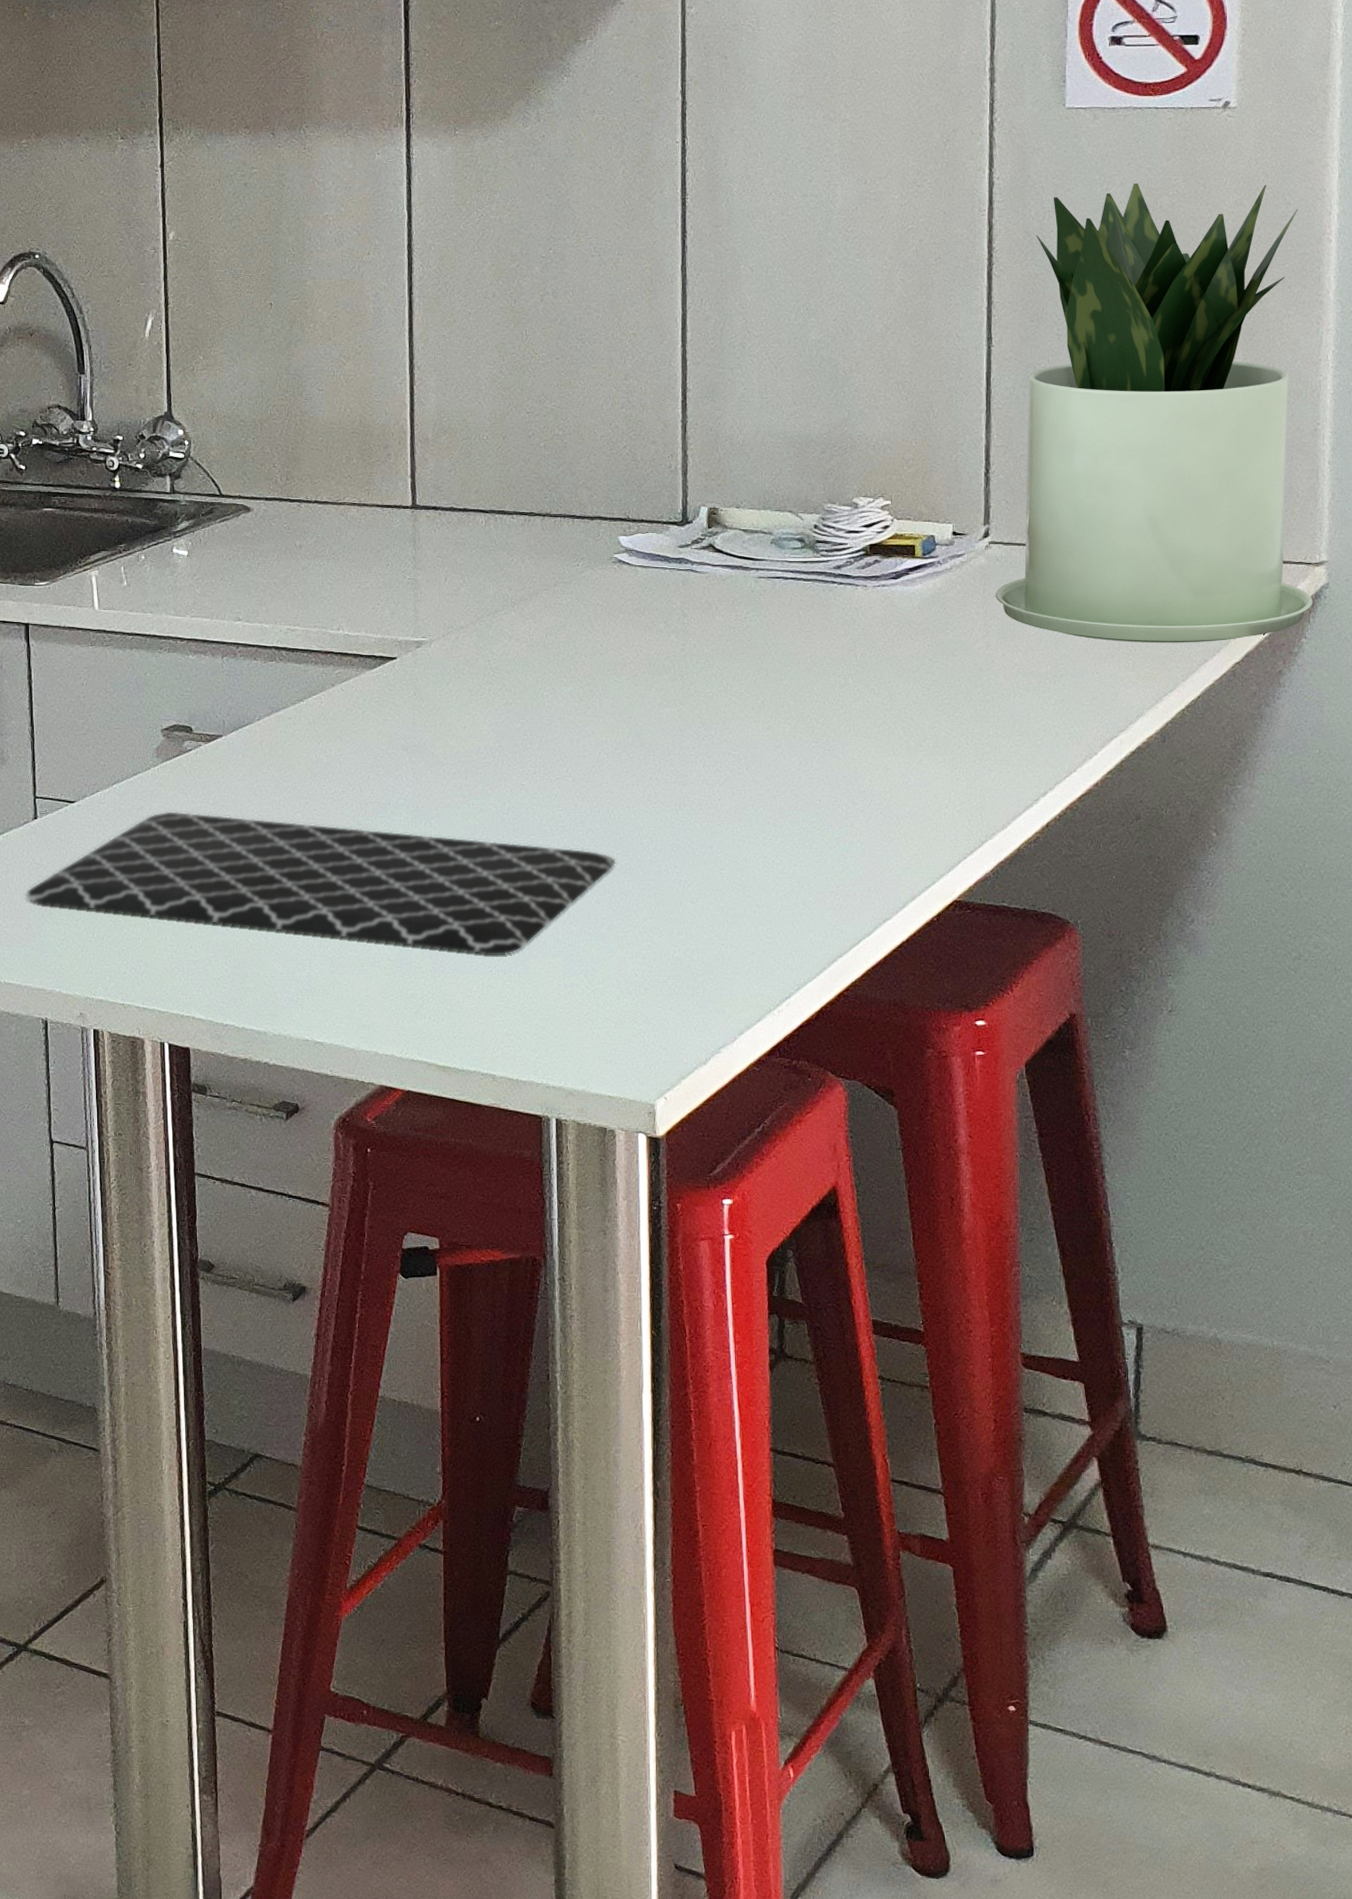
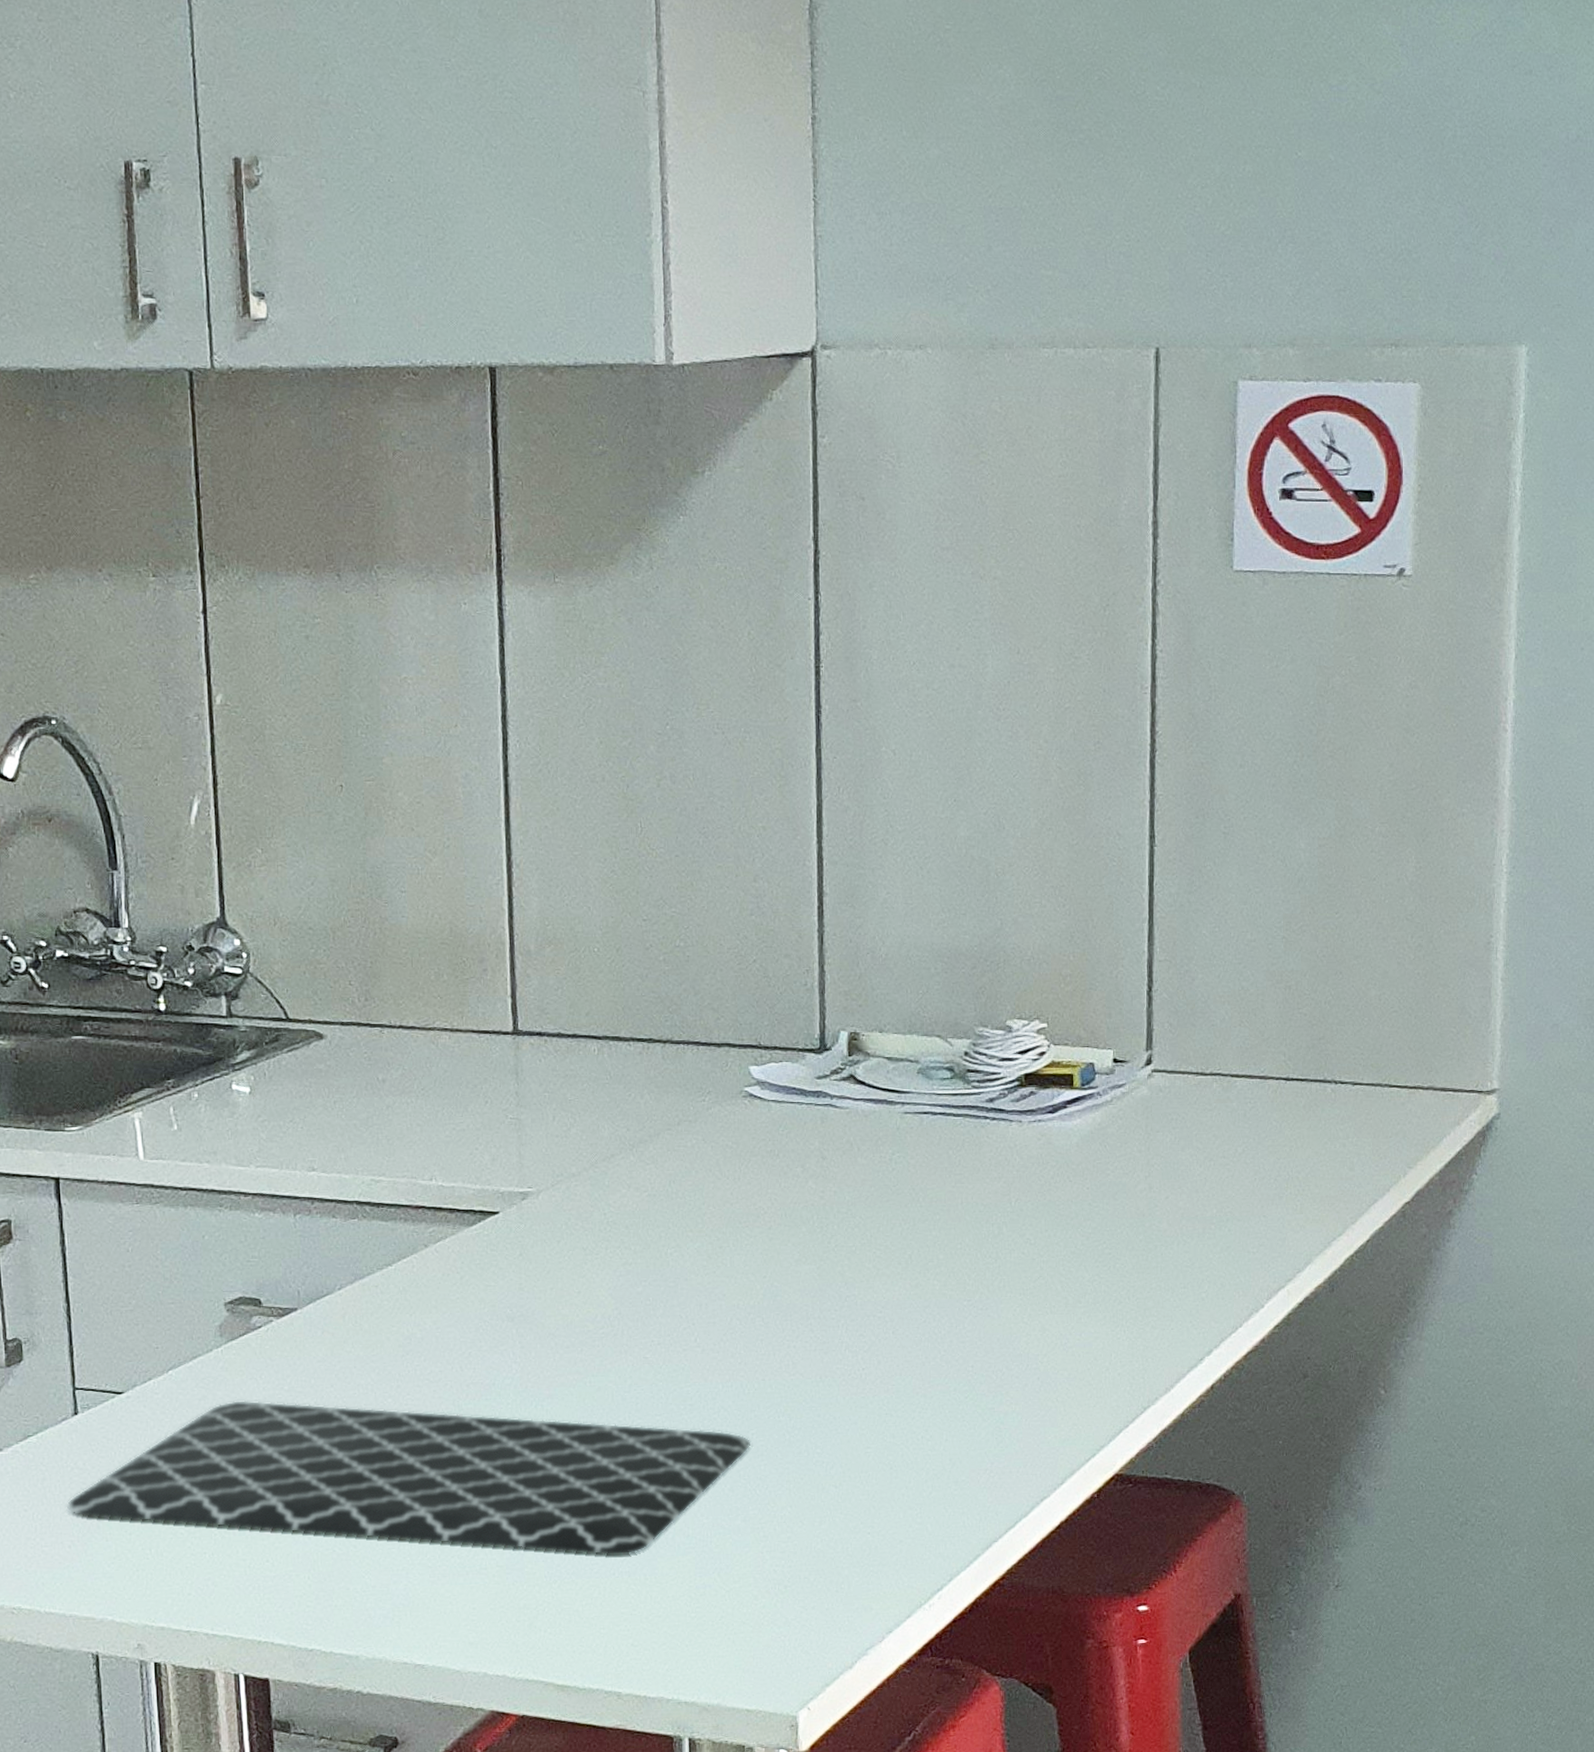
planter: present [995,183,1313,643] -> none [1158,659,1484,1182]

